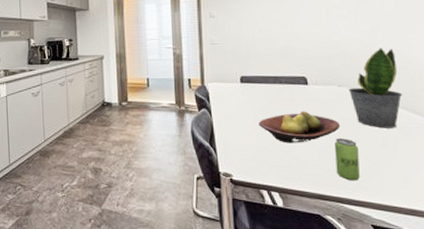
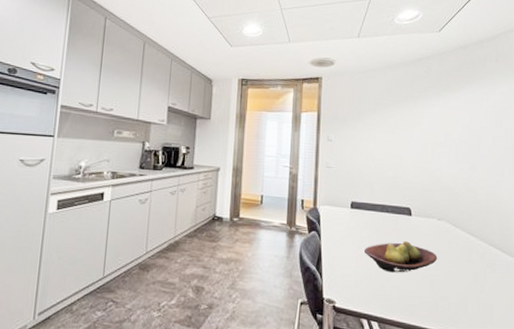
beverage can: present [335,138,360,181] -> none [431,271,452,314]
potted plant: present [349,48,403,129] -> none [447,187,492,264]

